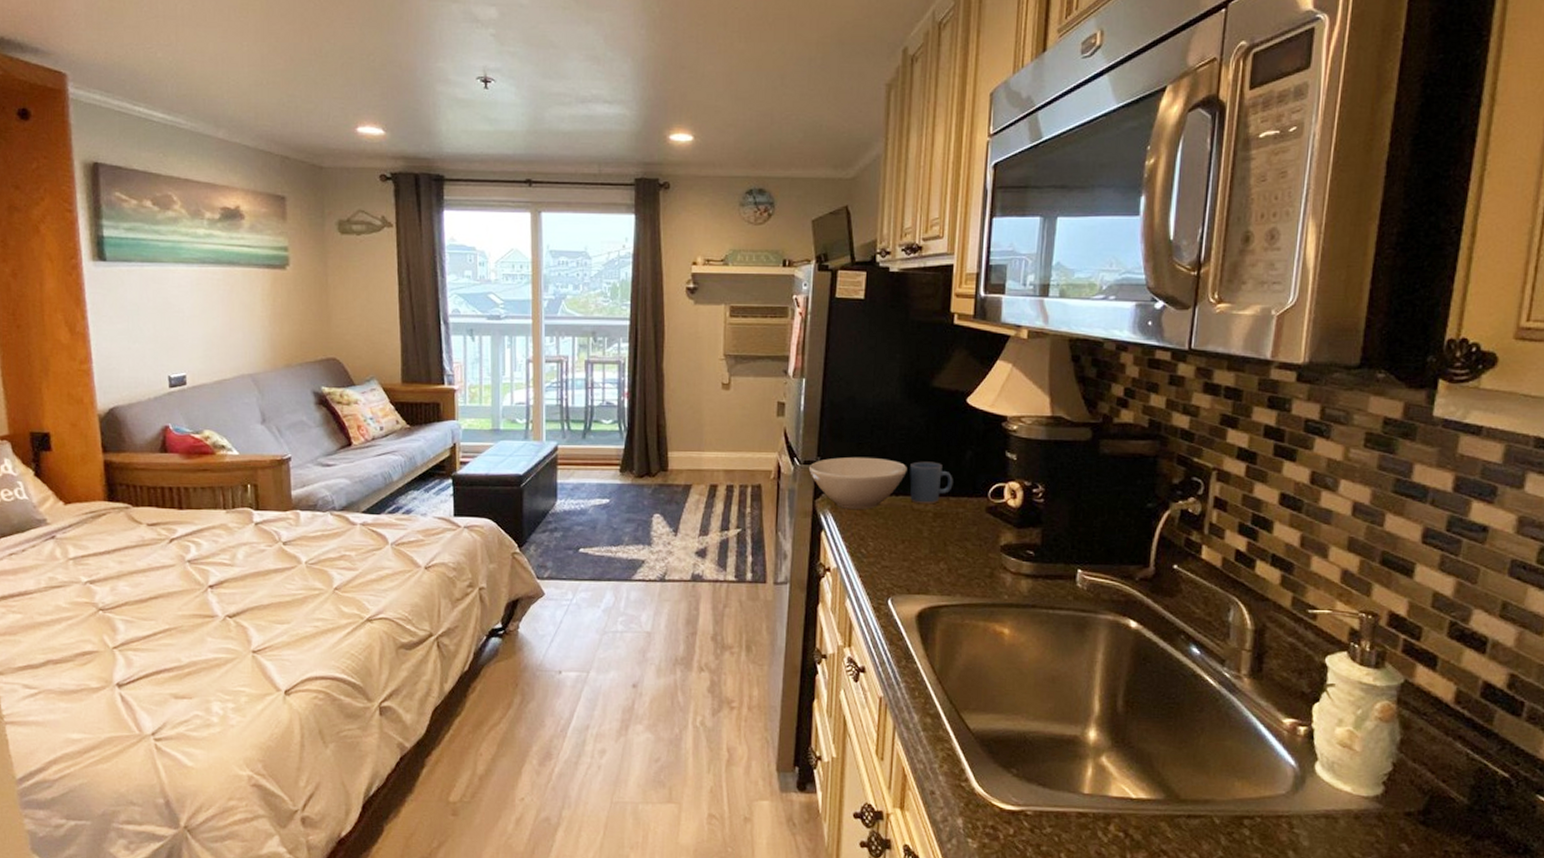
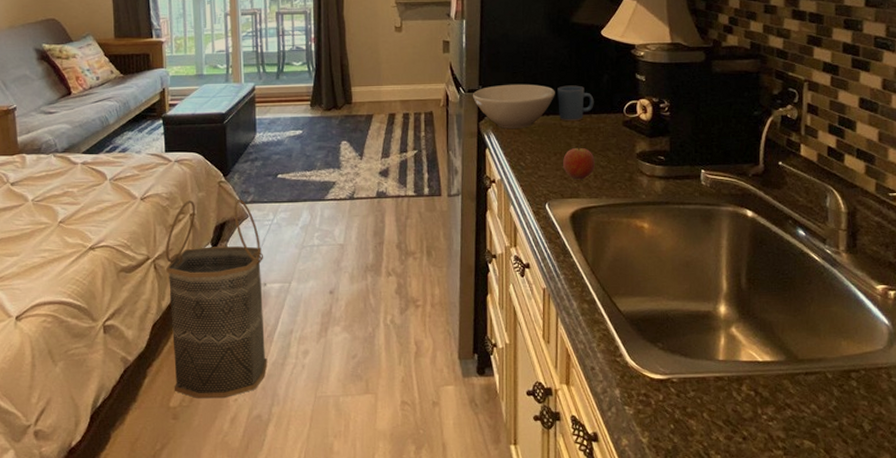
basket: none [450,572,560,796] -> present [166,198,268,398]
fruit: none [912,531,950,573] -> present [563,144,595,180]

